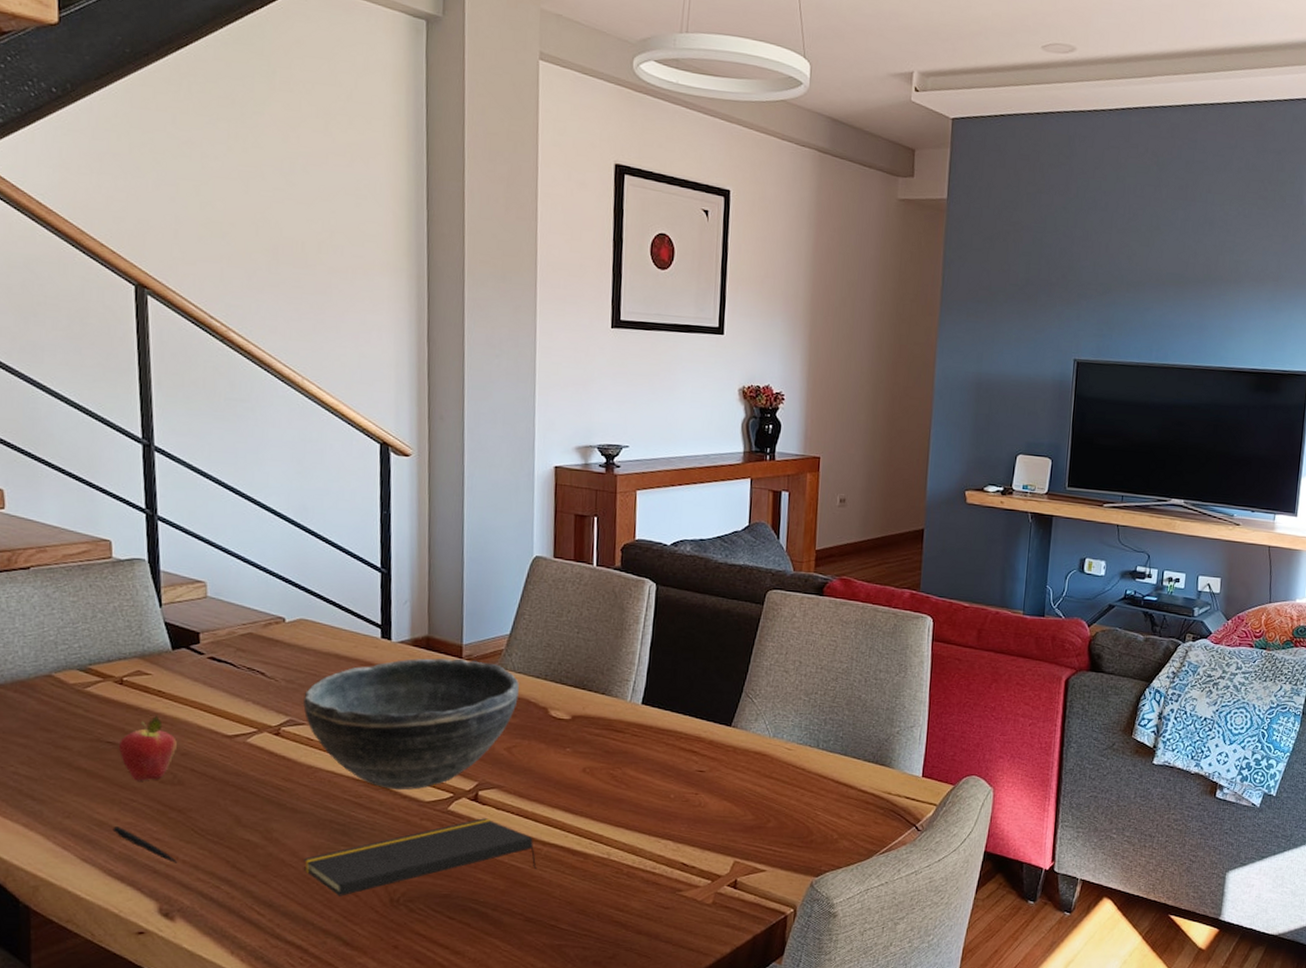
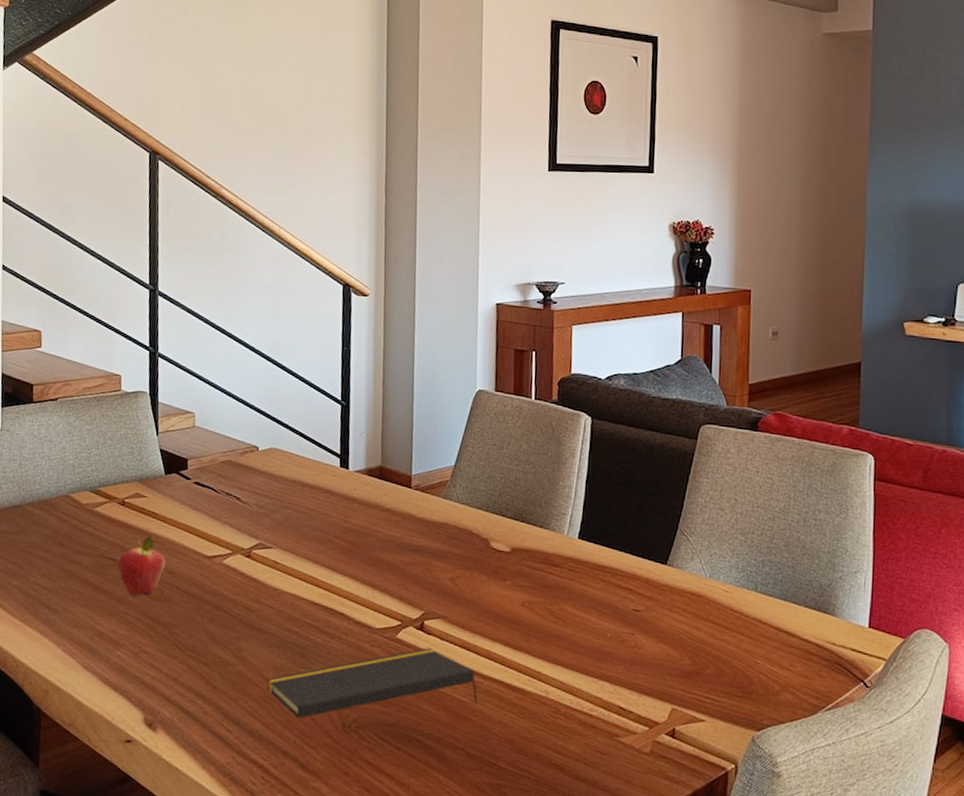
pen: present [112,826,178,863] -> none [110,638,162,676]
bowl: present [303,658,519,790] -> none [271,487,463,616]

